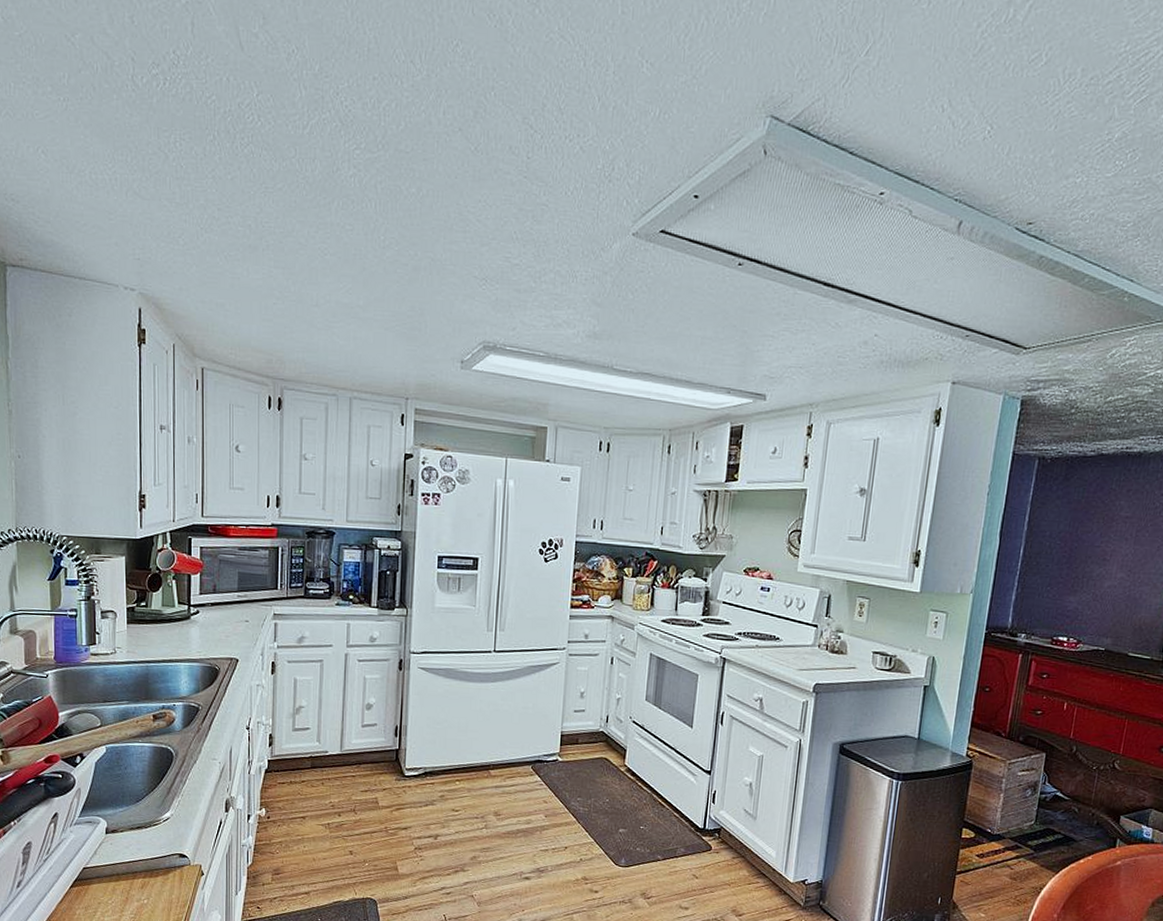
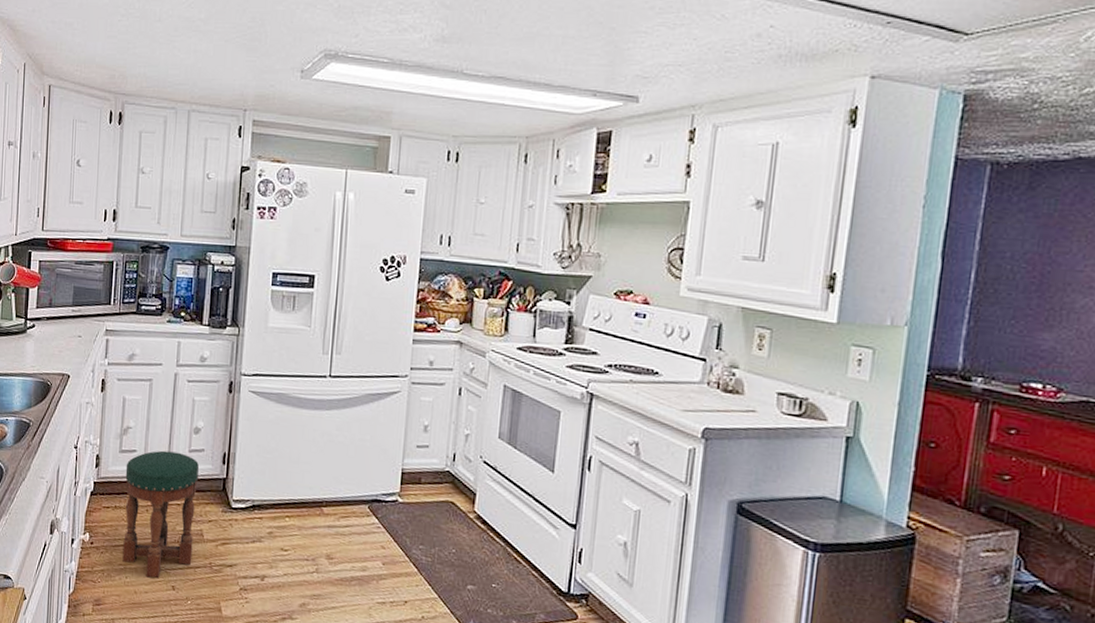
stool: none [299,727,373,845] -> present [122,450,199,578]

